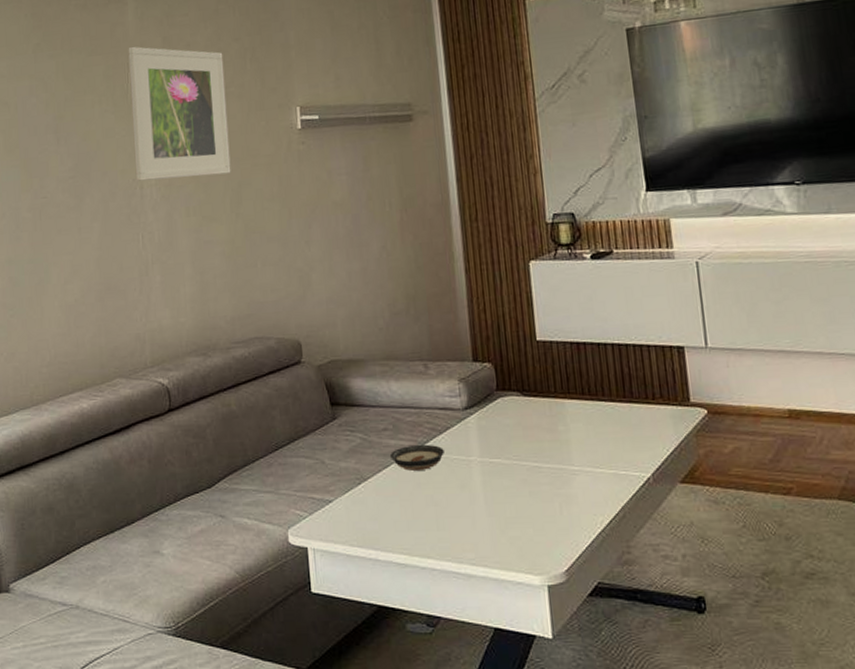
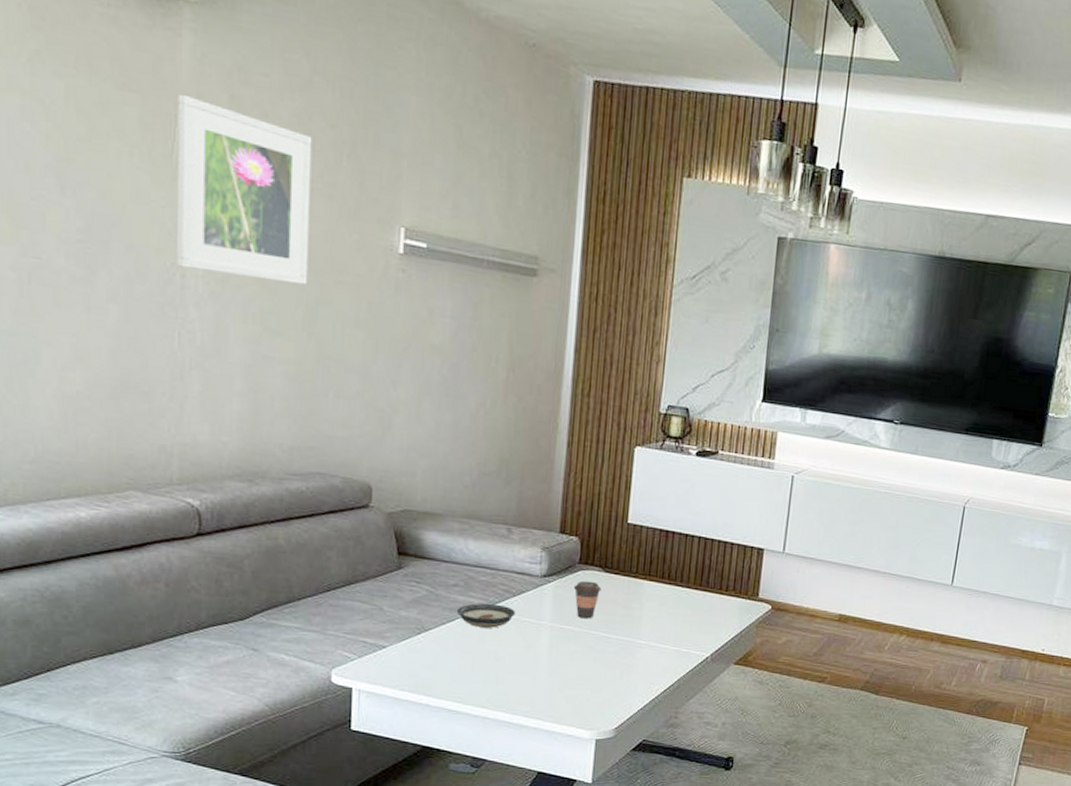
coffee cup: none [495,407,524,449] -> present [573,580,602,619]

